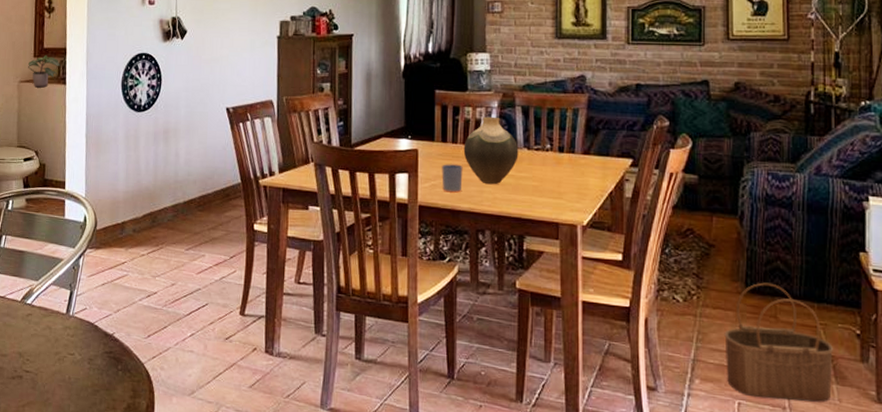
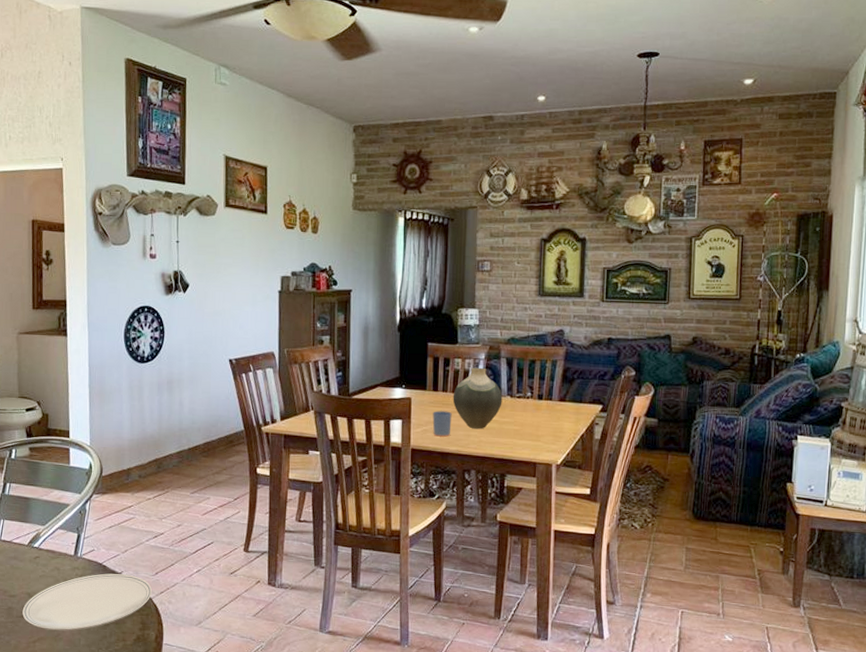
plate: none [13,334,145,396] -> present [22,573,153,631]
potted plant: present [28,54,60,88] -> none [27,306,61,340]
wicker basket: present [724,282,833,402] -> none [673,510,761,608]

